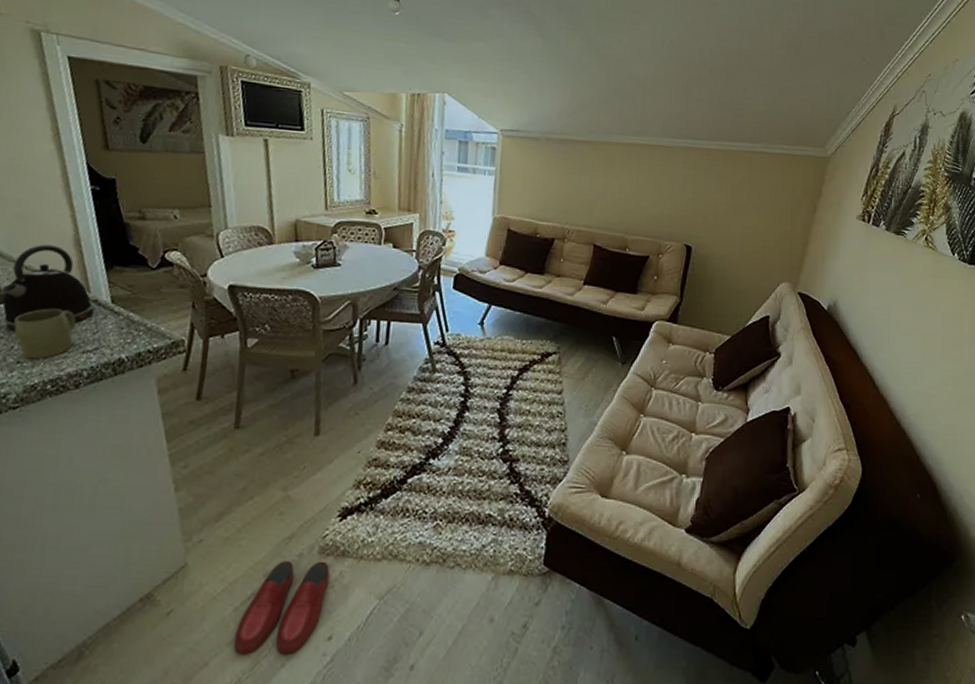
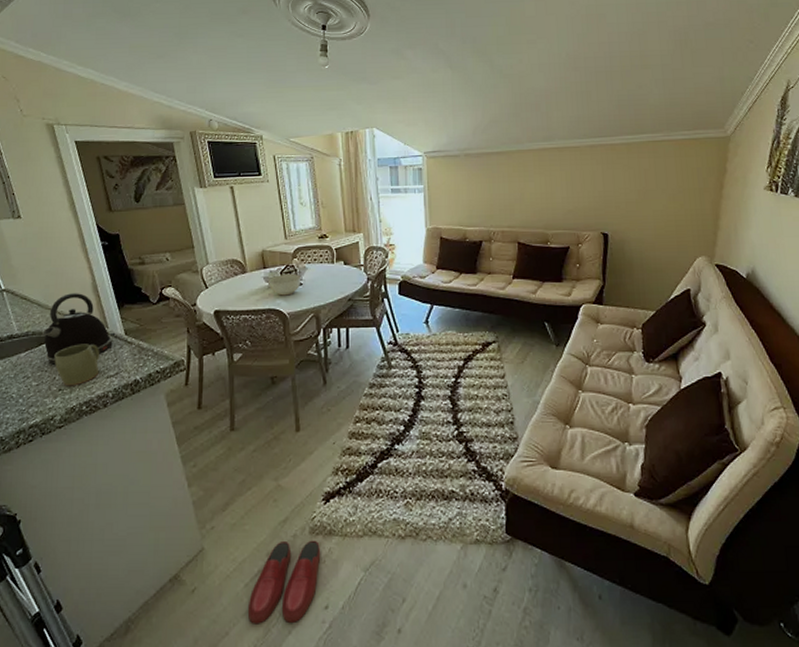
bowl: none [299,250,339,277] -> present [268,273,300,296]

